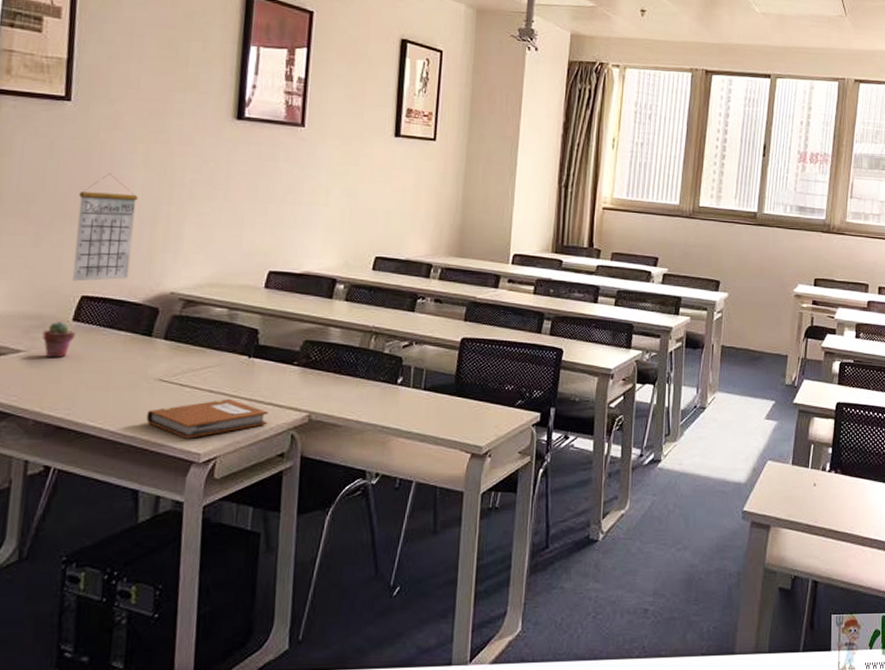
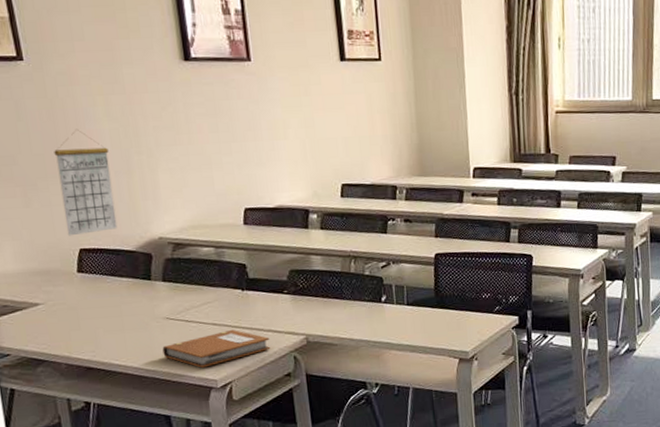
potted succulent: present [42,322,76,357] -> none [54,274,83,307]

